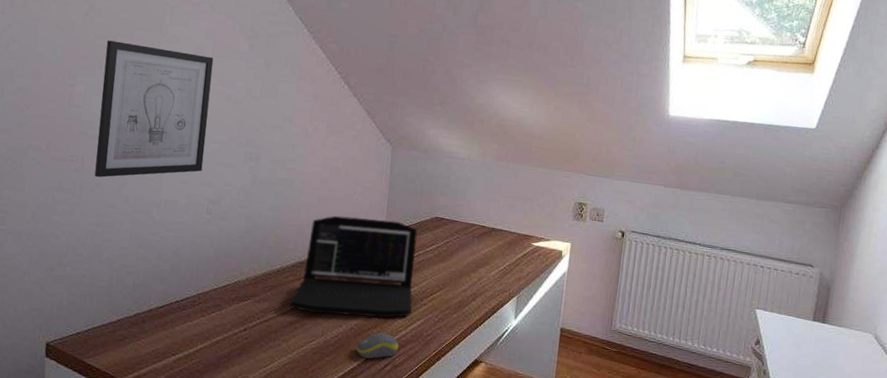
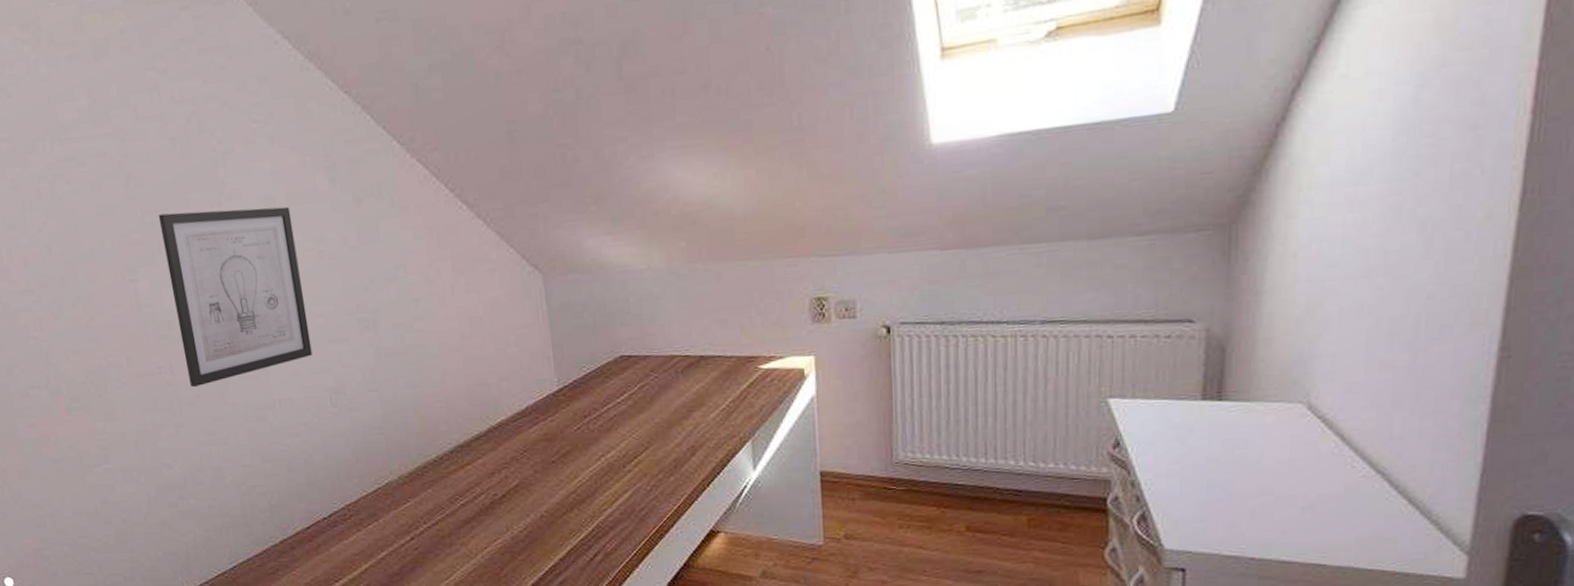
laptop: present [289,215,418,318] -> none [458,371,614,506]
computer mouse: present [356,332,399,359] -> none [553,515,607,550]

